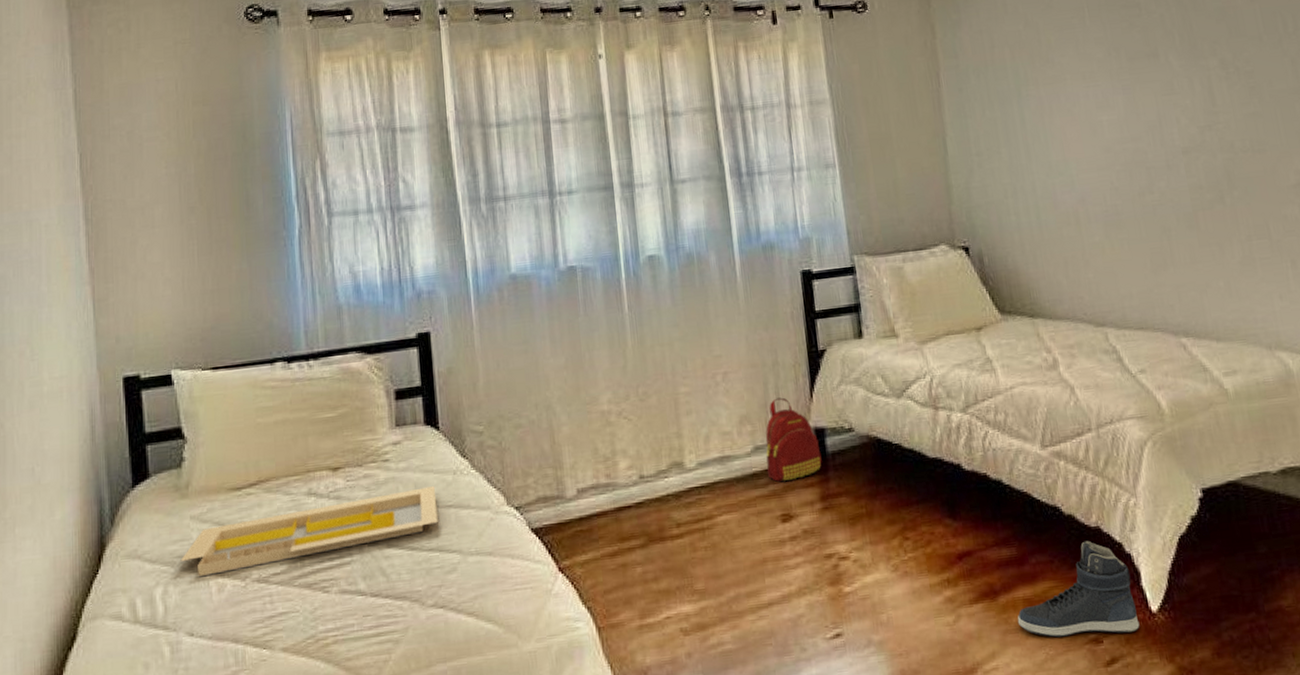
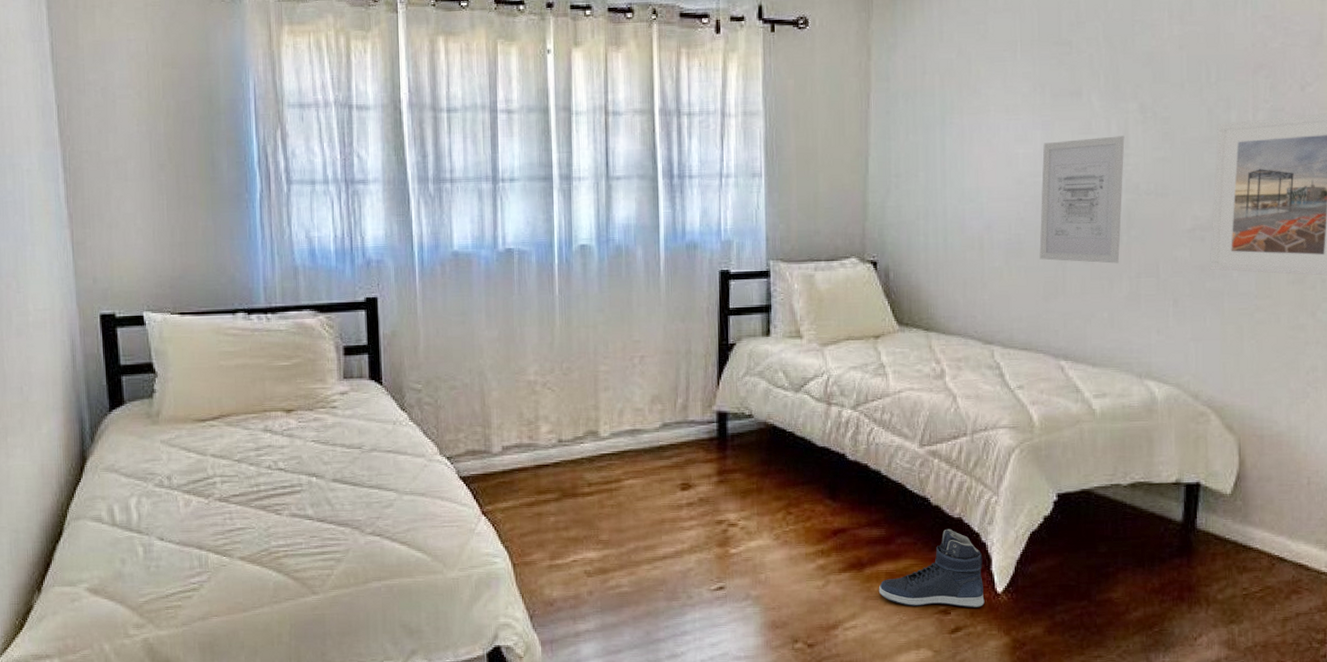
serving tray: present [180,486,438,577] -> none [152,433,378,493]
backpack: present [765,397,822,483] -> none [672,382,722,456]
wall art: none [1126,93,1226,230] -> present [1039,136,1125,264]

